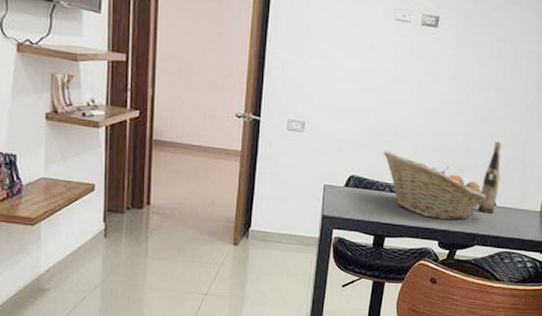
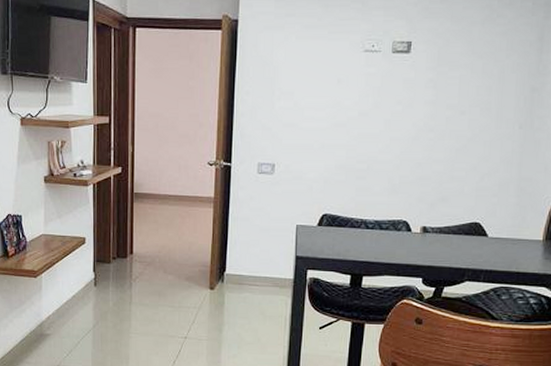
fruit basket: present [383,151,487,221] -> none [357,186,476,255]
wine bottle: present [477,141,502,213] -> none [466,166,492,245]

